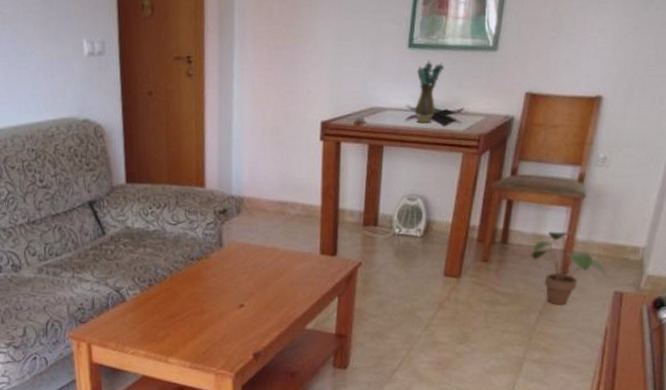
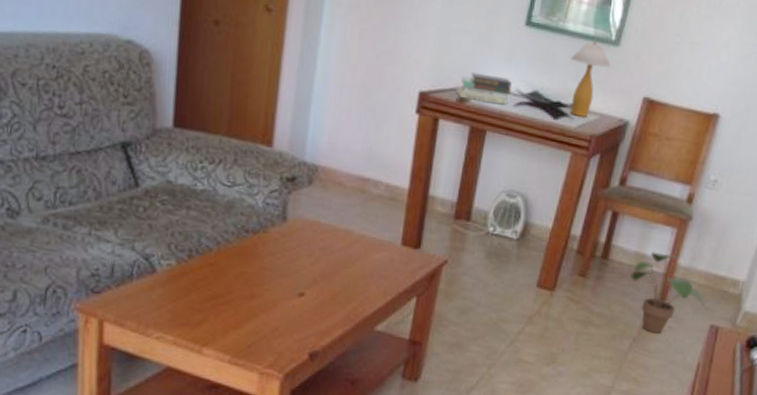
books: none [353,96,401,122] -> present [456,72,512,105]
vase: present [414,59,445,123] -> none [524,42,563,113]
table lamp: none [453,46,492,120] -> present [568,37,612,117]

